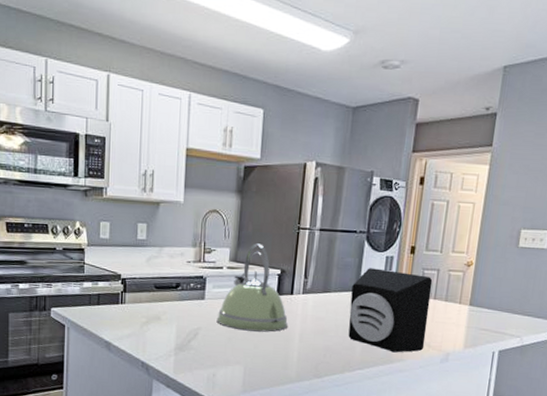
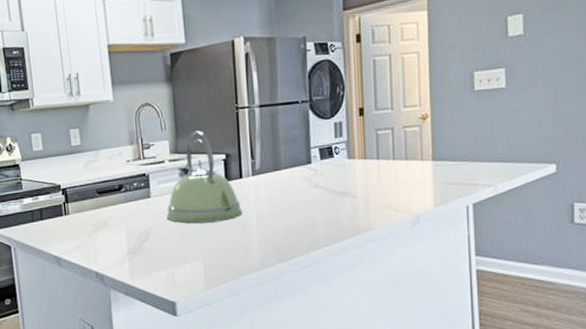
speaker: present [348,268,433,353] -> none [303,136,392,223]

